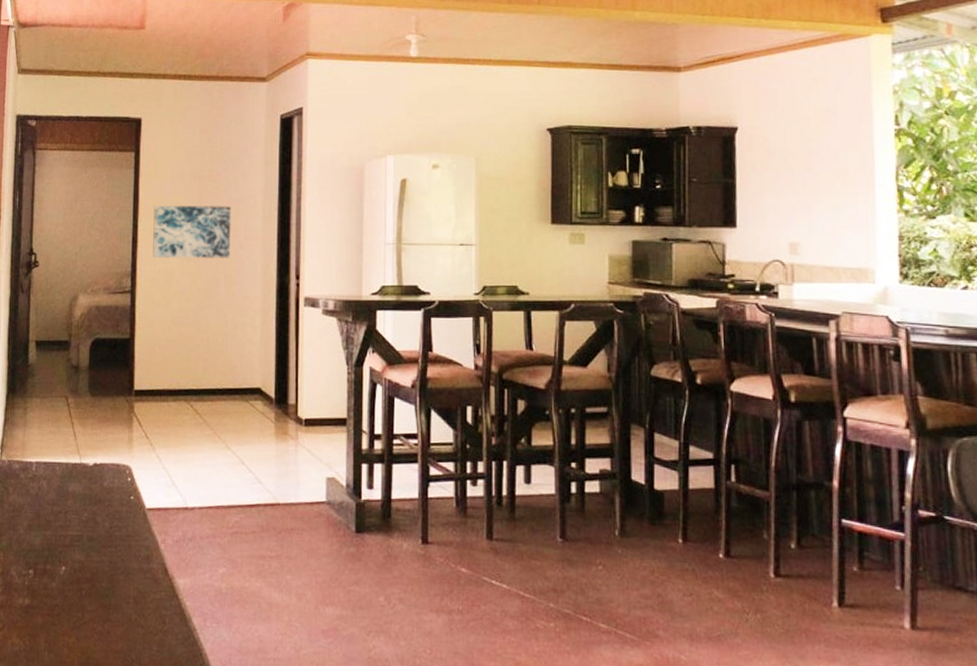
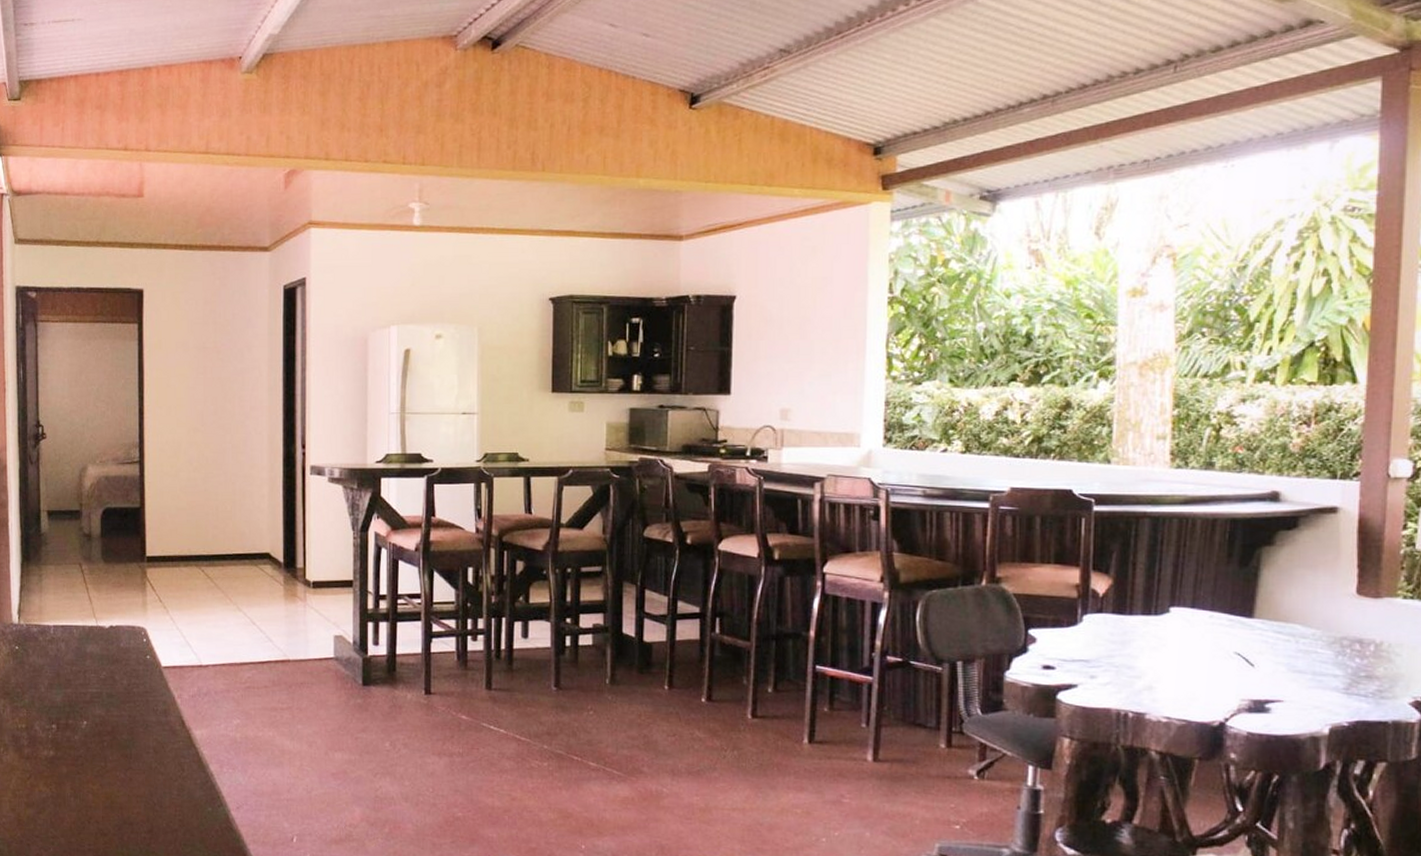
wall art: present [153,205,231,259] -> none [159,376,237,430]

